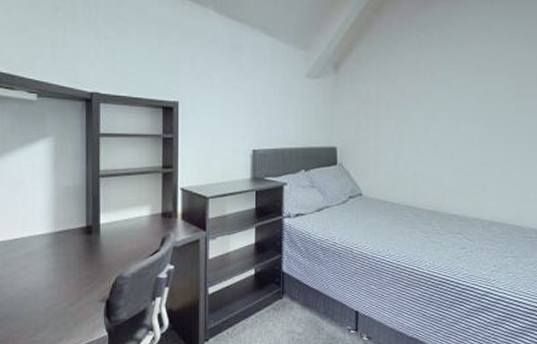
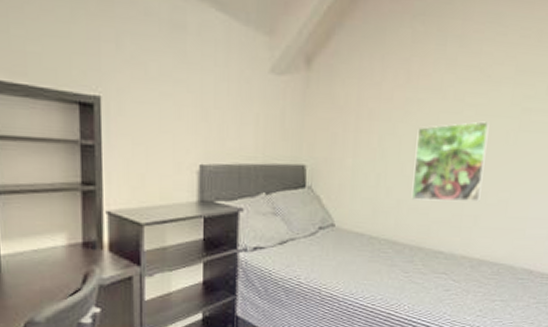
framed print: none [426,106,489,173] -> present [411,121,490,203]

